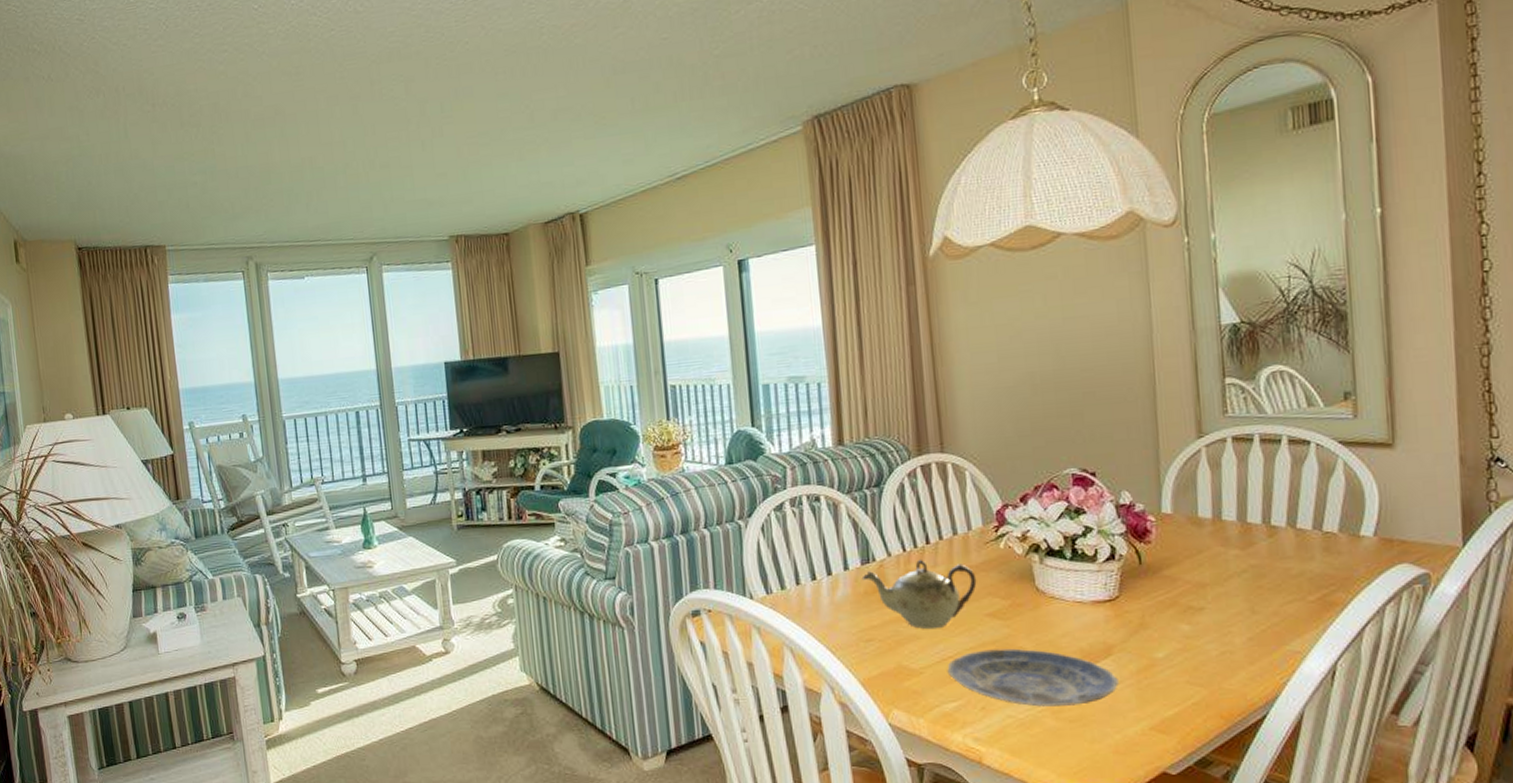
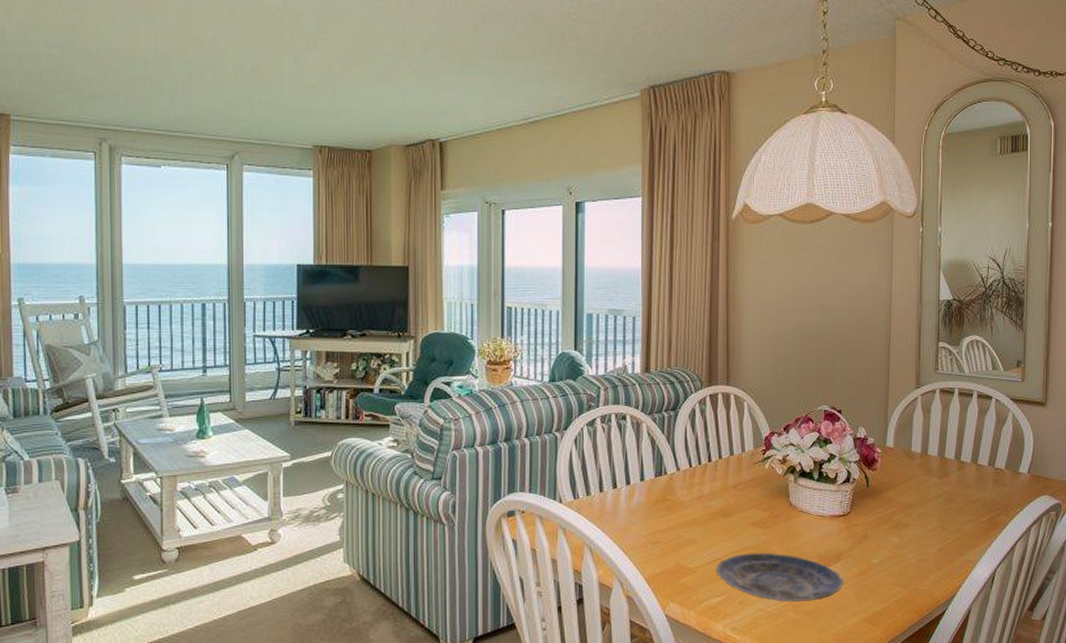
teapot: present [861,559,977,630] -> none [654,474,745,535]

